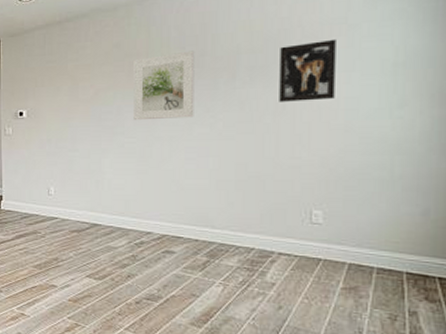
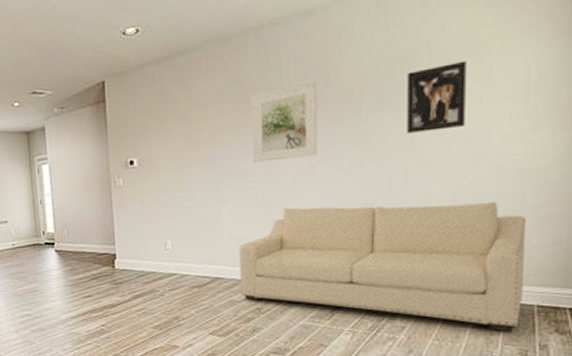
sofa: none [117,163,396,296] -> present [239,202,527,332]

